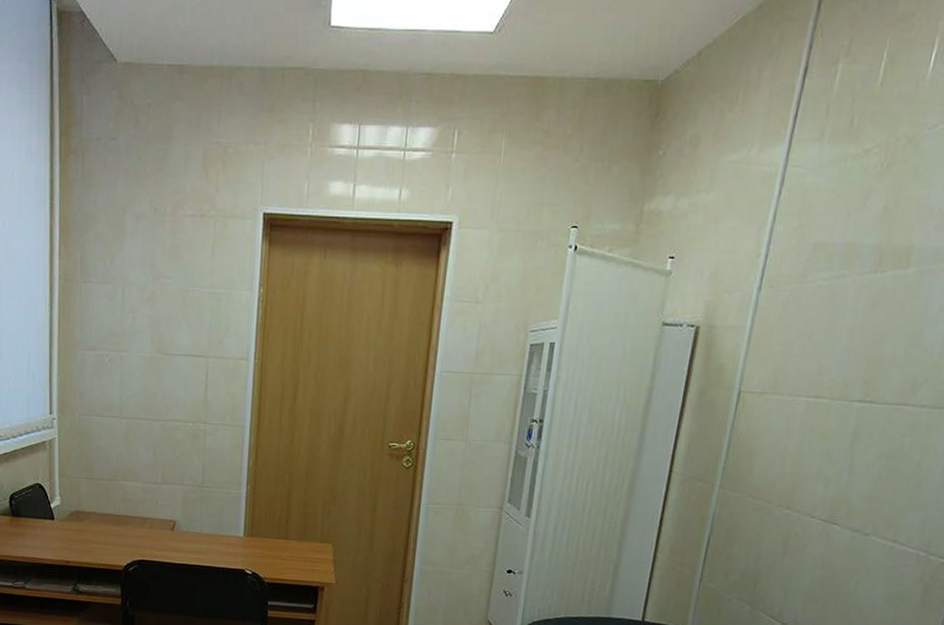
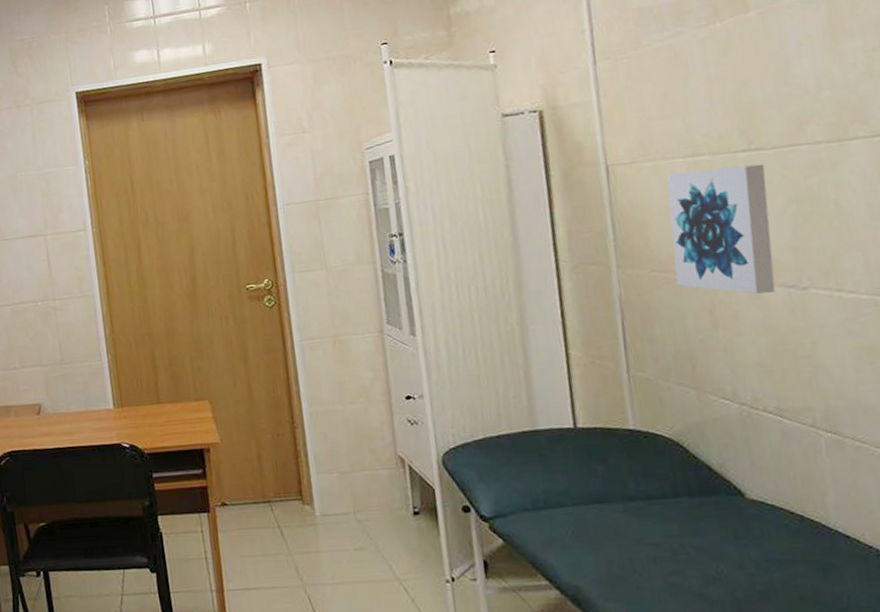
wall art: none [765,410,872,533] -> present [666,164,776,294]

